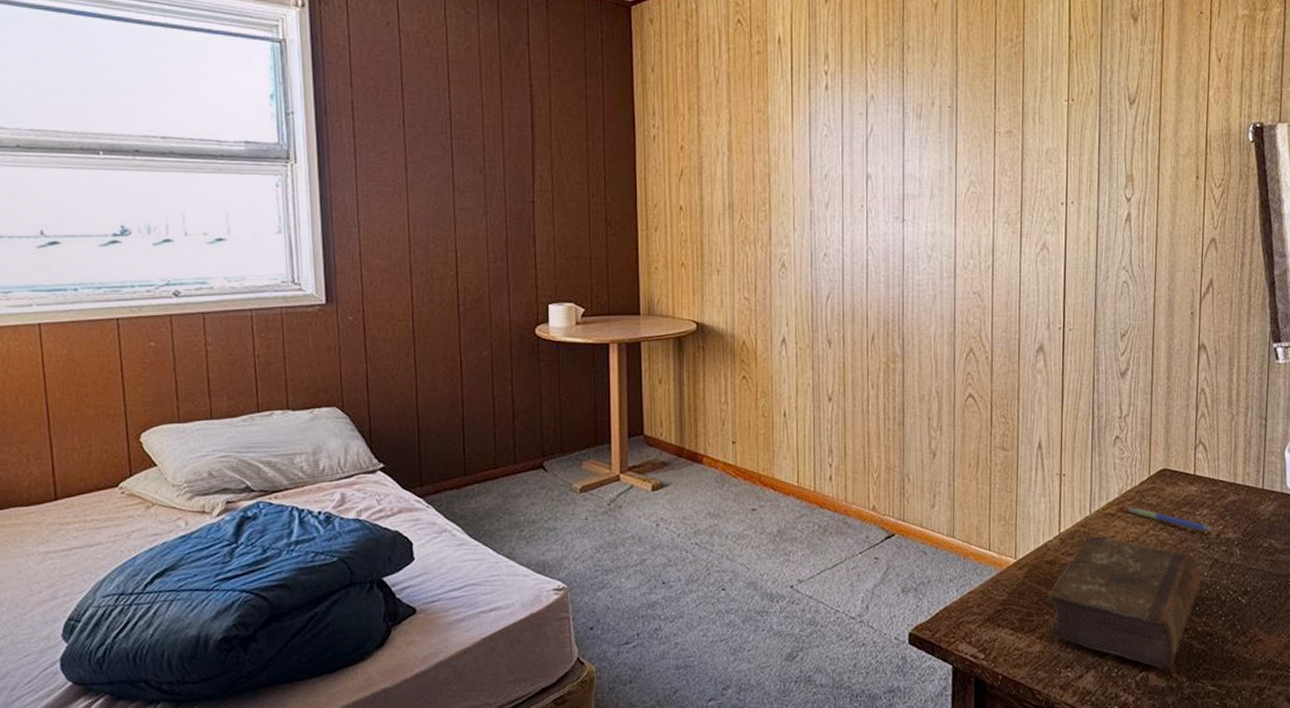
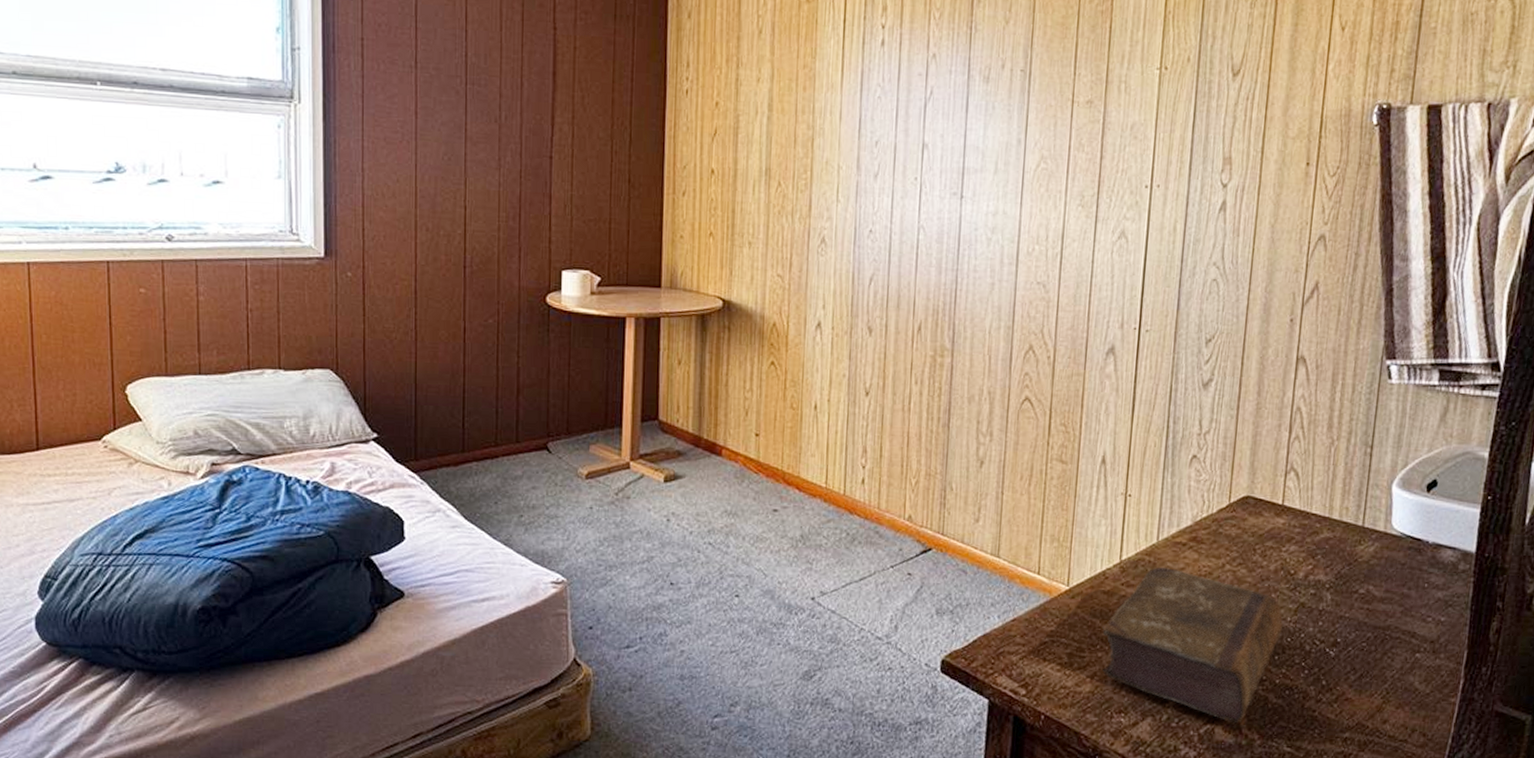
pen: present [1127,507,1213,532] -> none [1201,537,1300,572]

